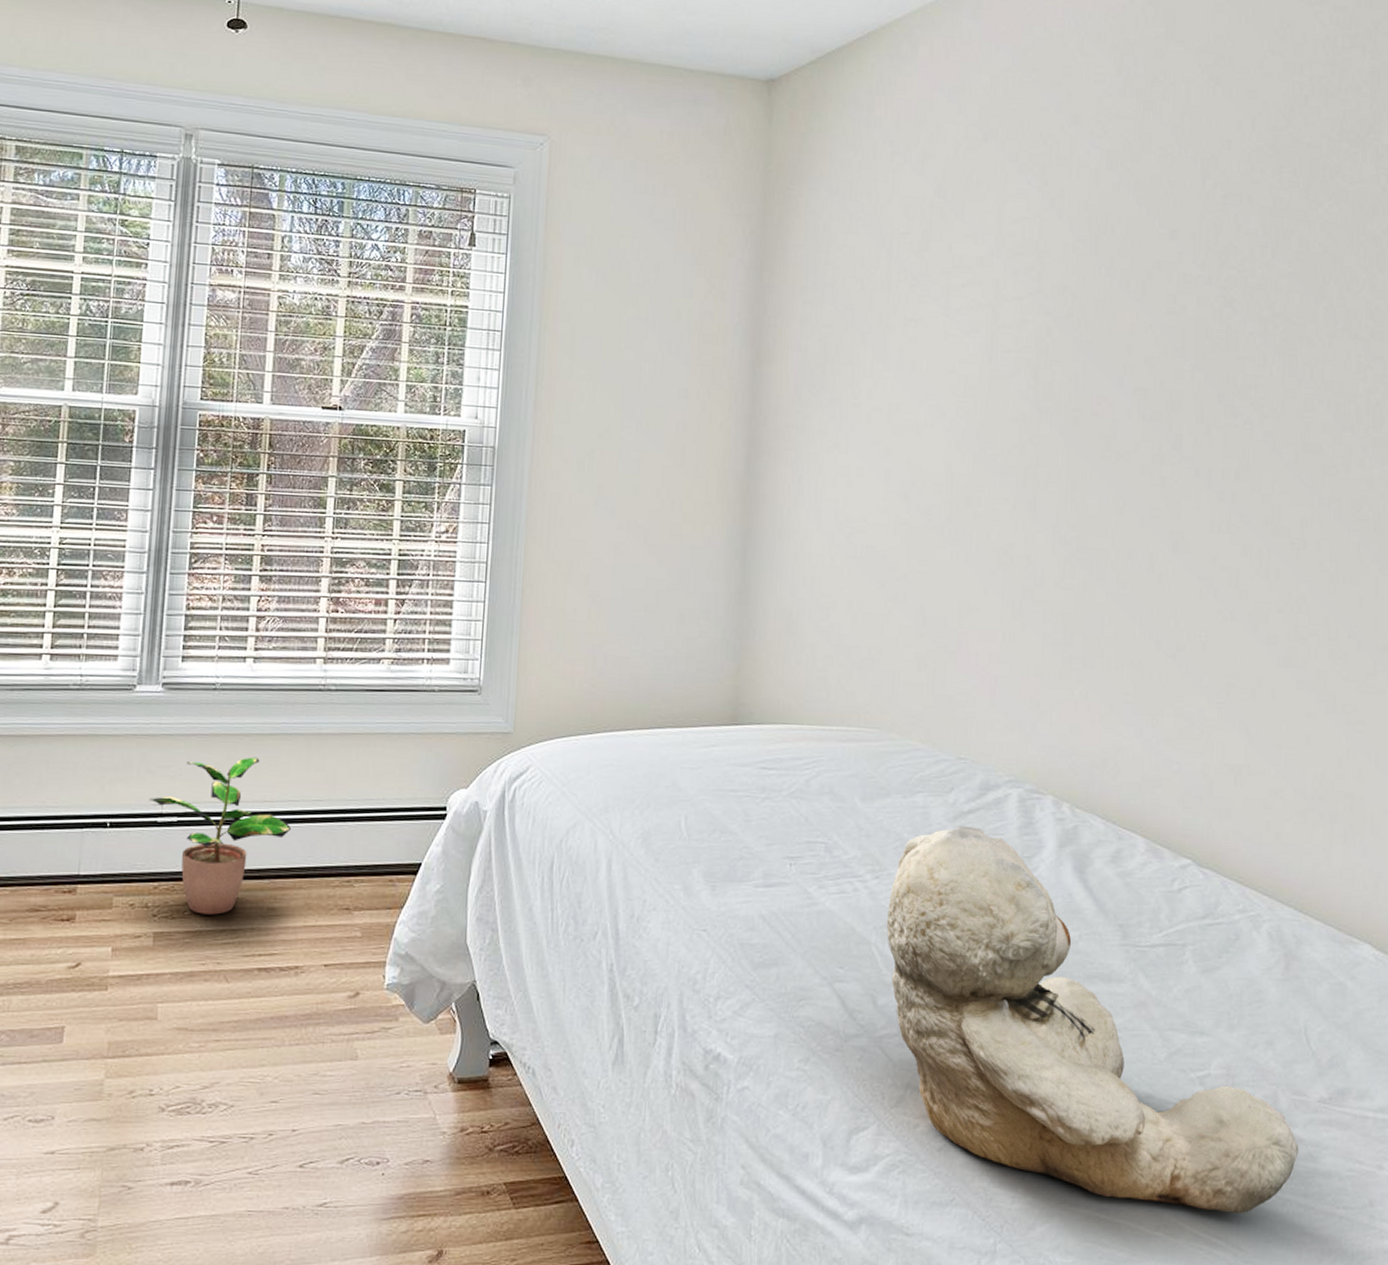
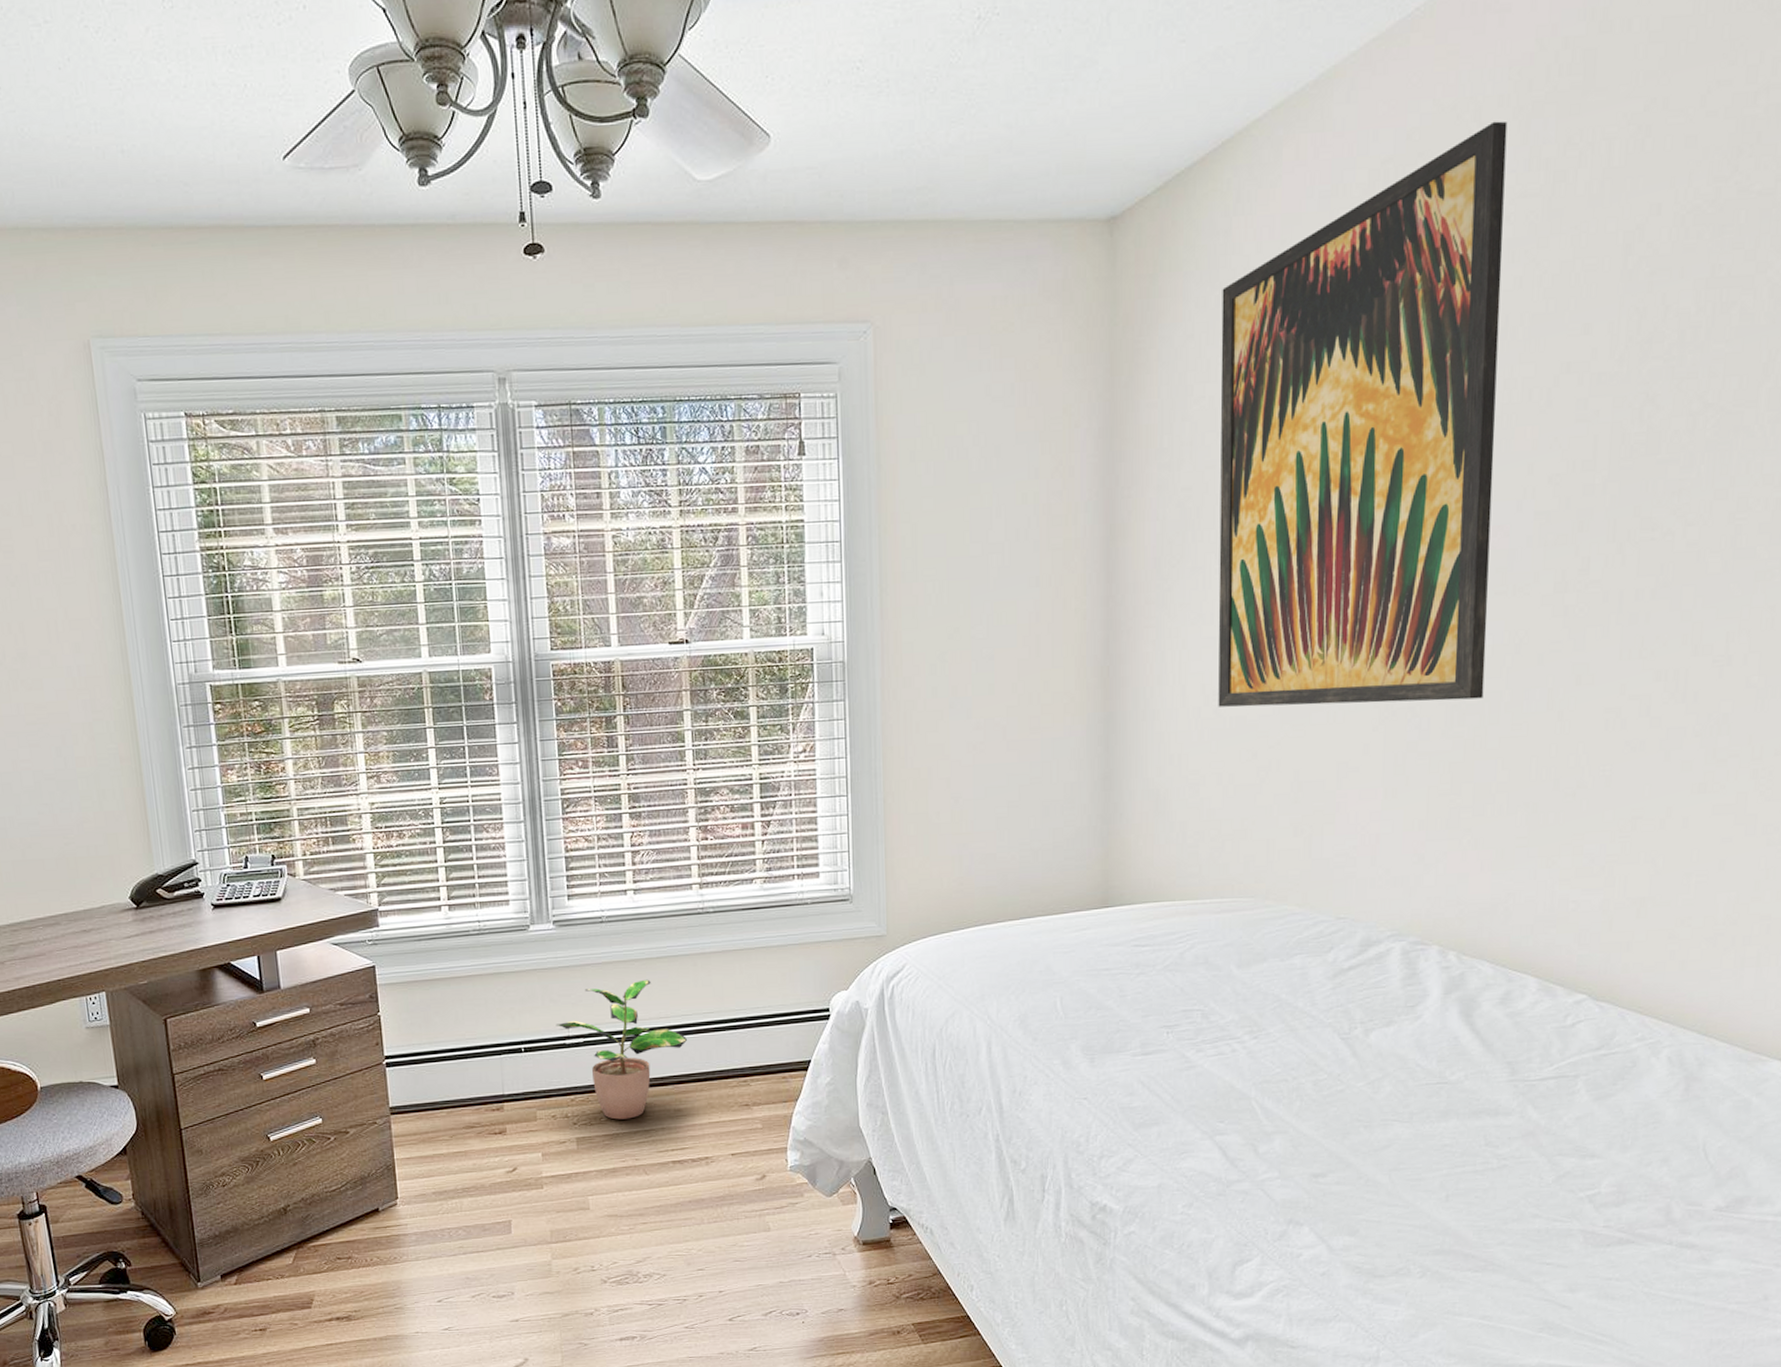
wall art: none [850,53,1105,554] -> present [1218,121,1508,707]
teddy bear: present [887,826,1299,1213] -> none [1266,982,1692,1314]

